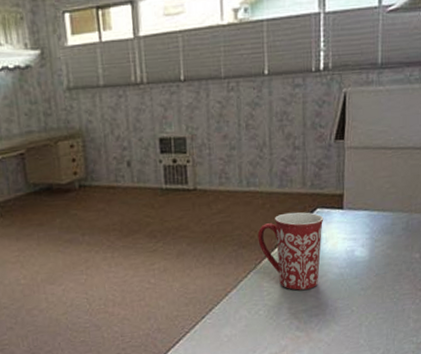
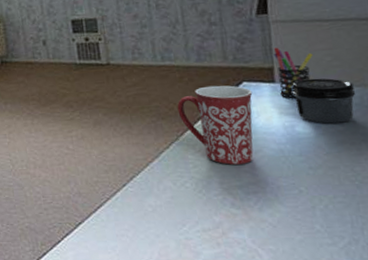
pen holder: none [345,174,376,224] -> present [273,47,313,98]
jar: none [356,204,404,248] -> present [292,78,356,124]

